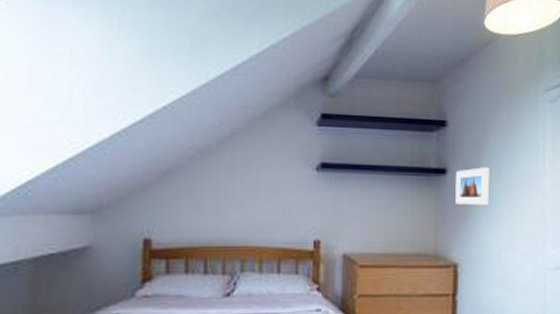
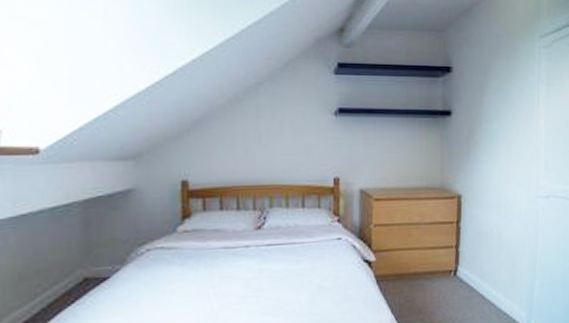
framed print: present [455,167,490,205] -> none [459,108,490,143]

